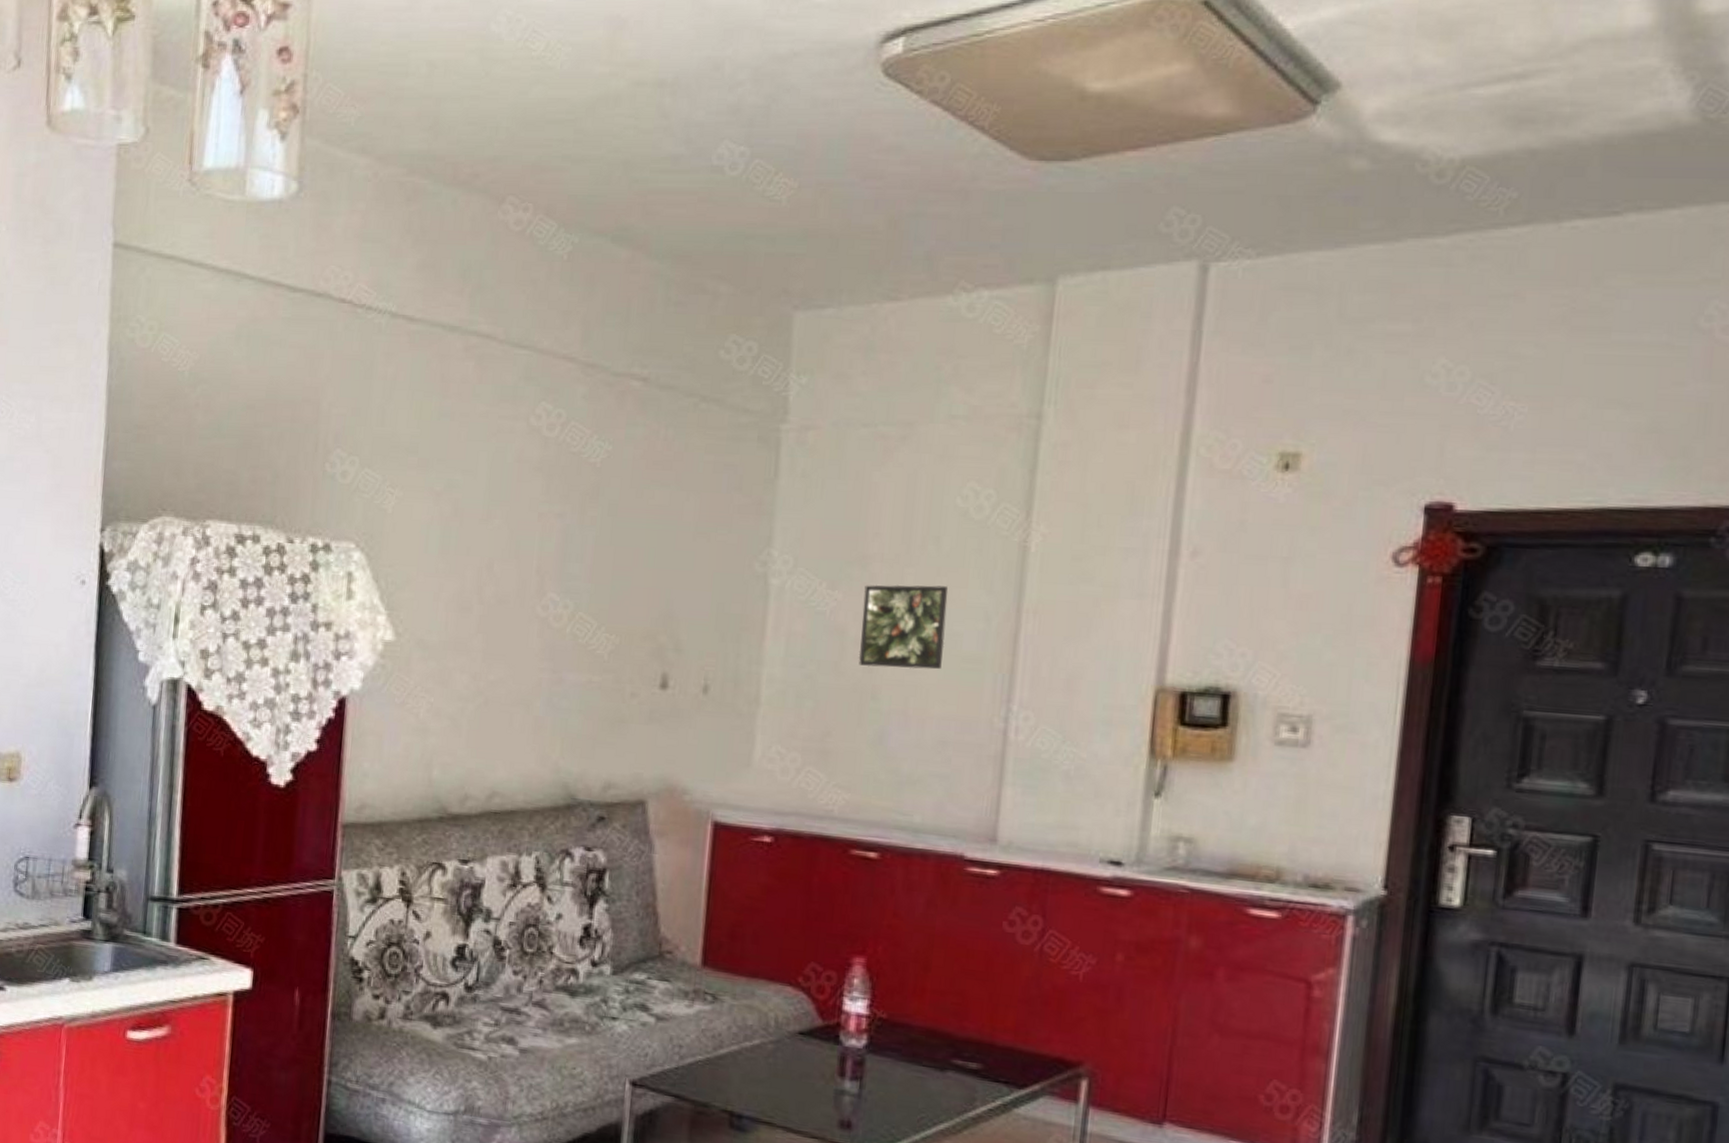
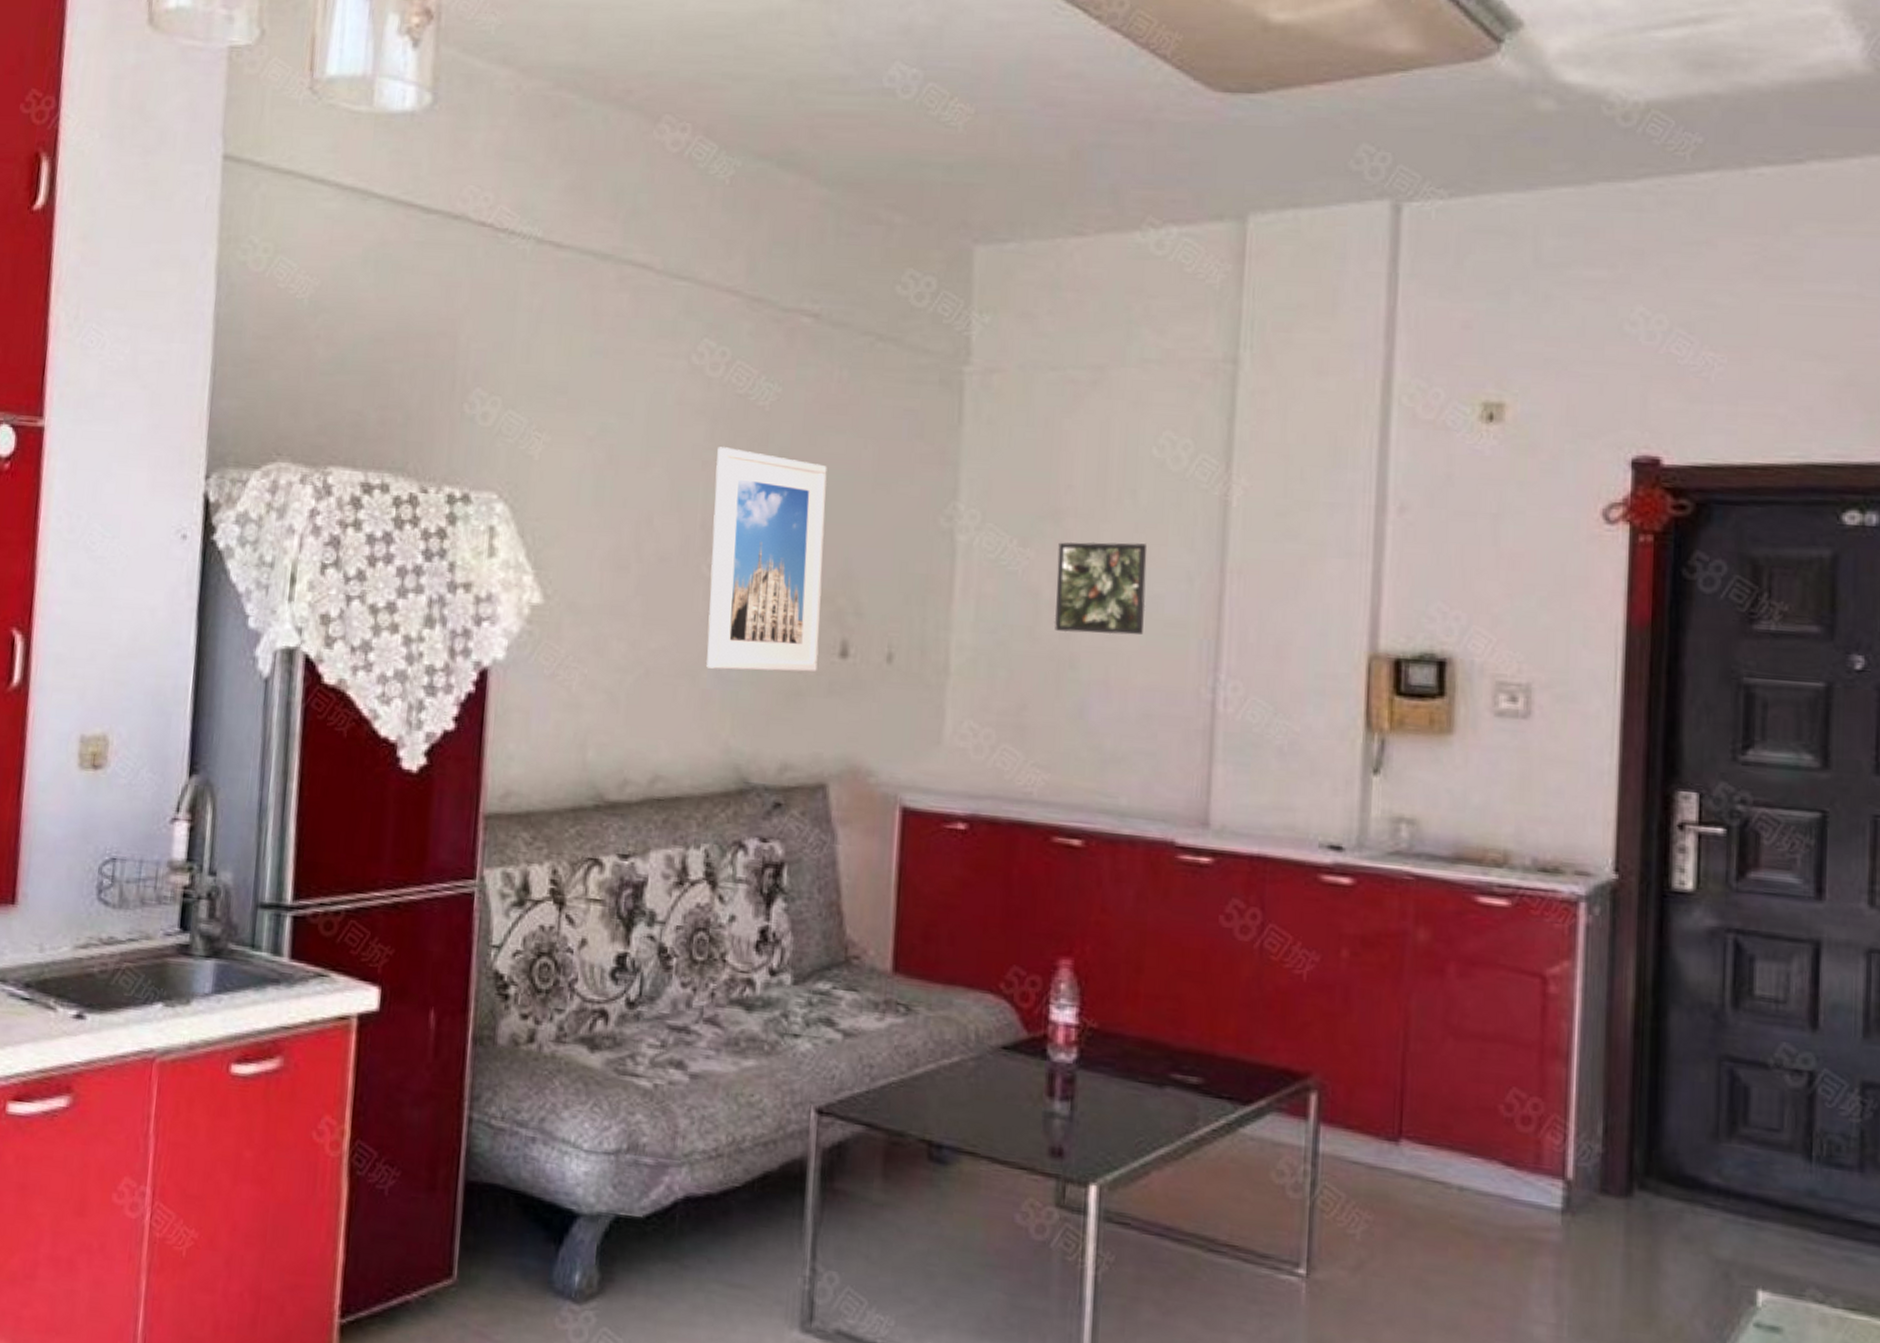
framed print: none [539,500,652,702] -> present [706,447,827,672]

